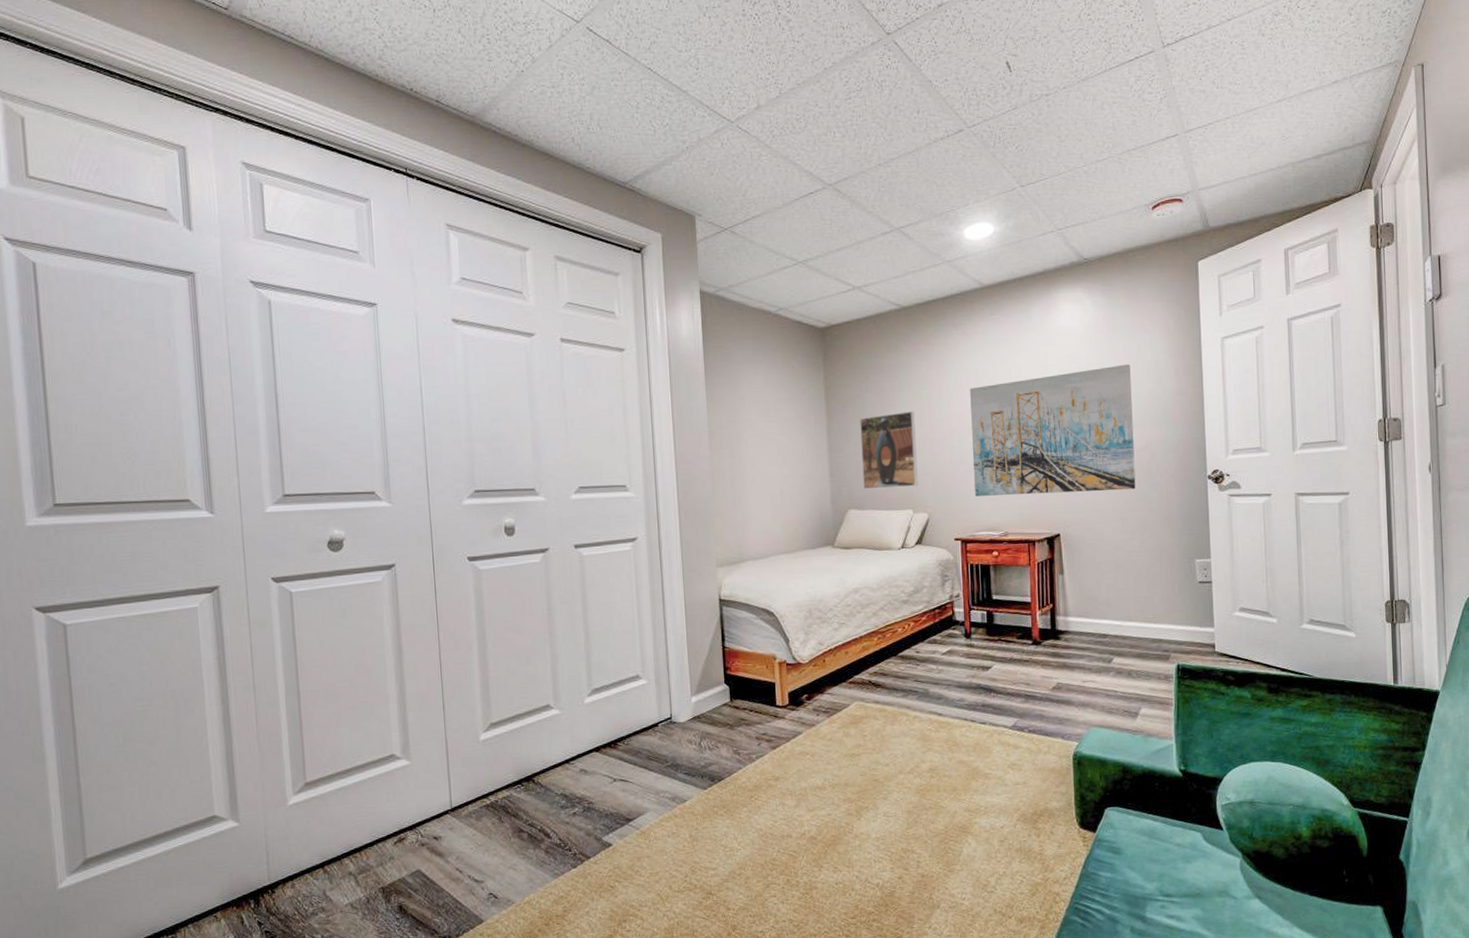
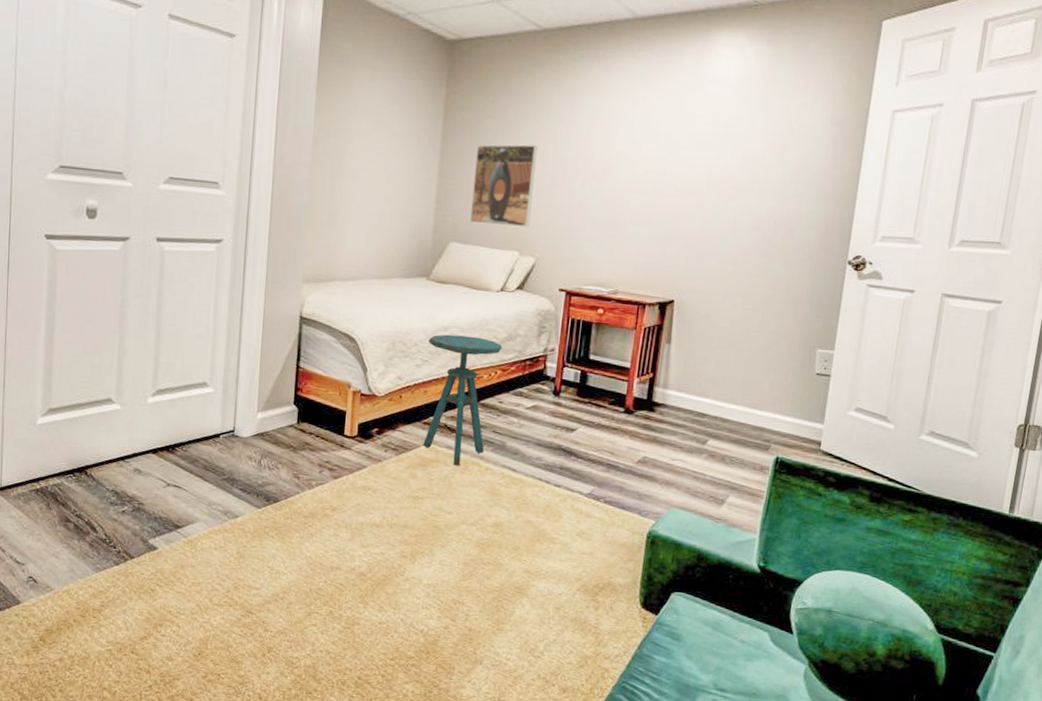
side table: none [842,594,911,719] -> present [423,334,503,466]
wall art: present [970,364,1136,496] -> none [588,125,785,264]

